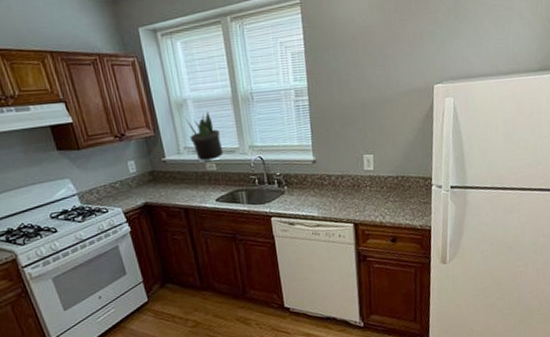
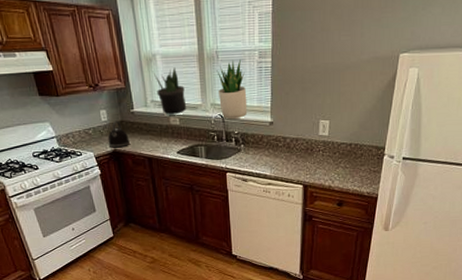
kettle: none [137,170,164,202] -> present [107,120,131,148]
planter: none [252,99,288,162] -> present [216,59,248,120]

